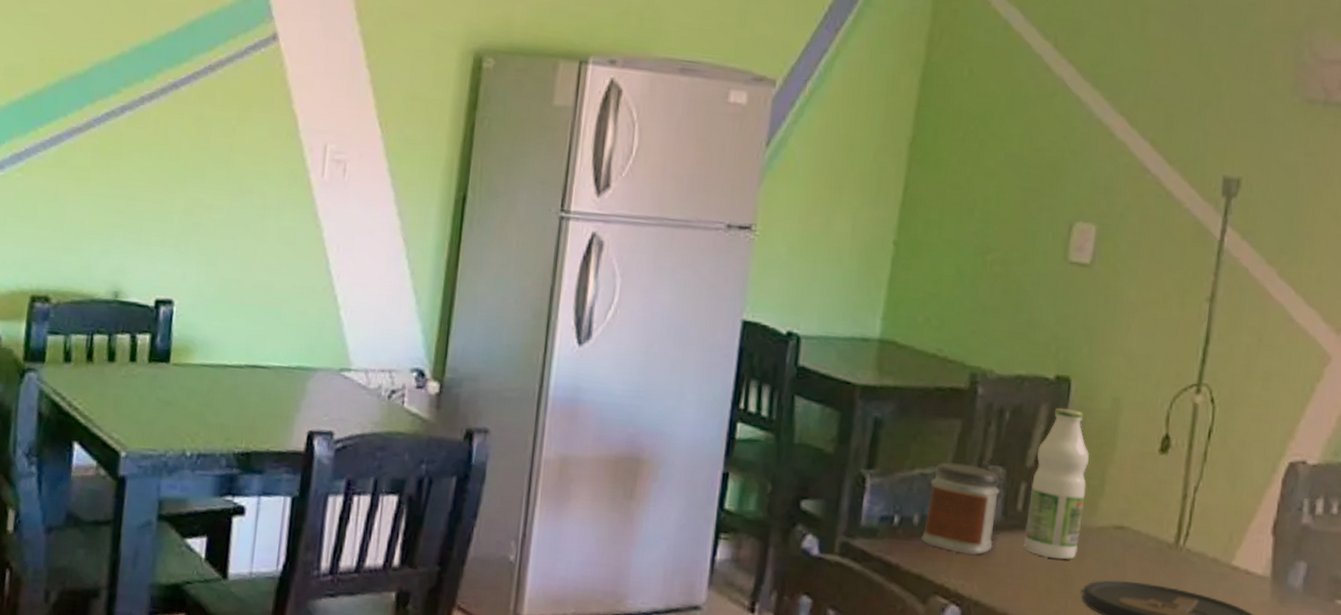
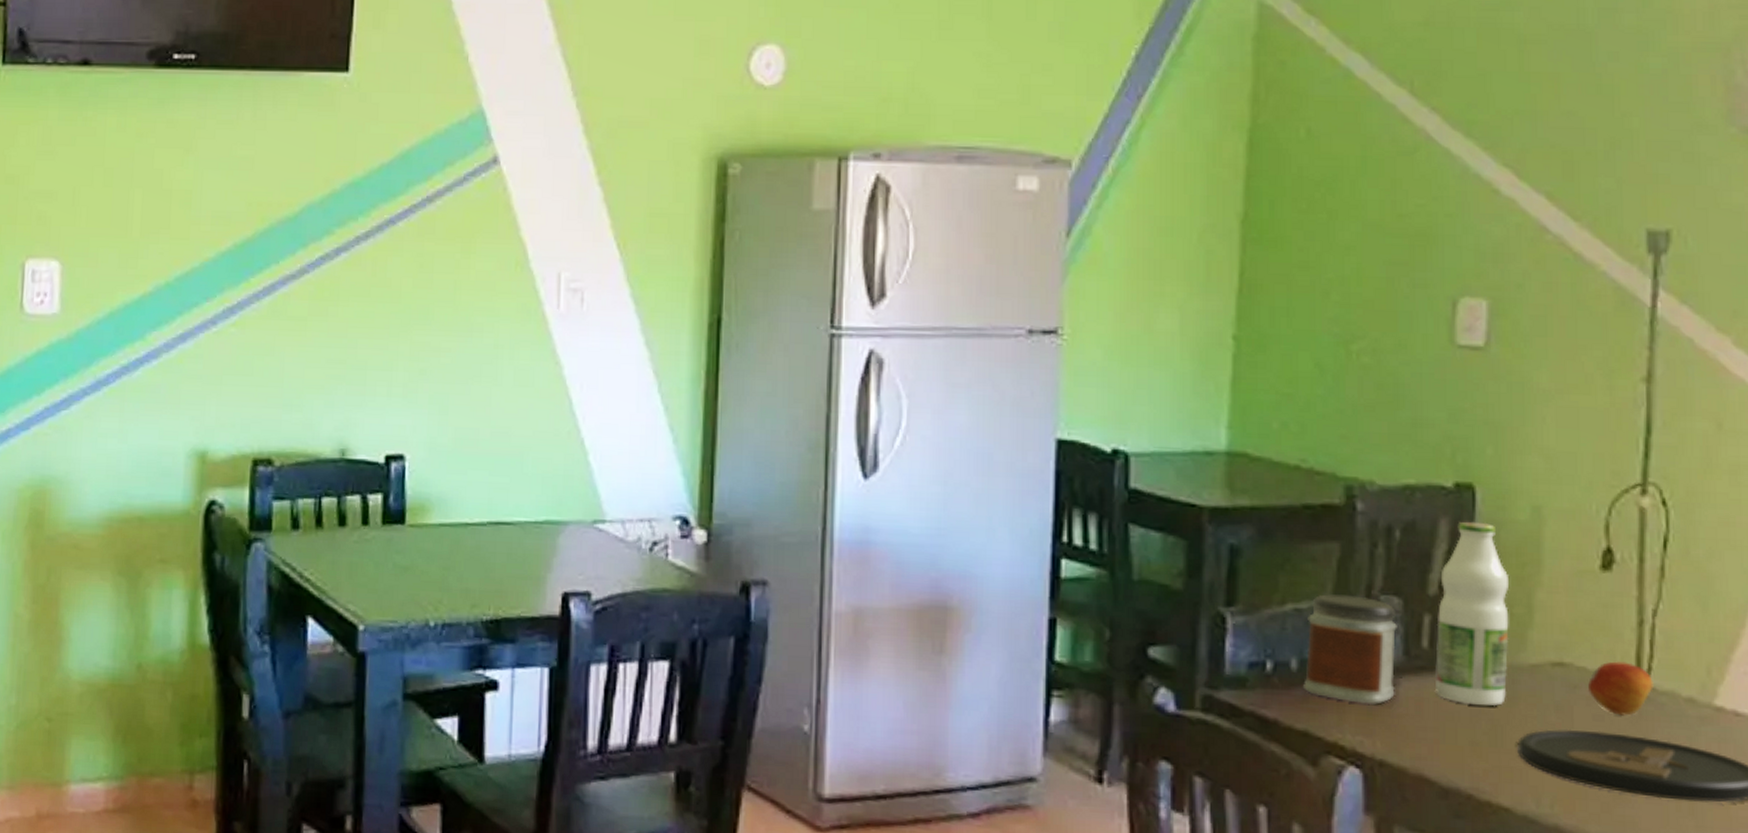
fruit: none [1140,527,1189,571] -> present [1588,661,1654,716]

